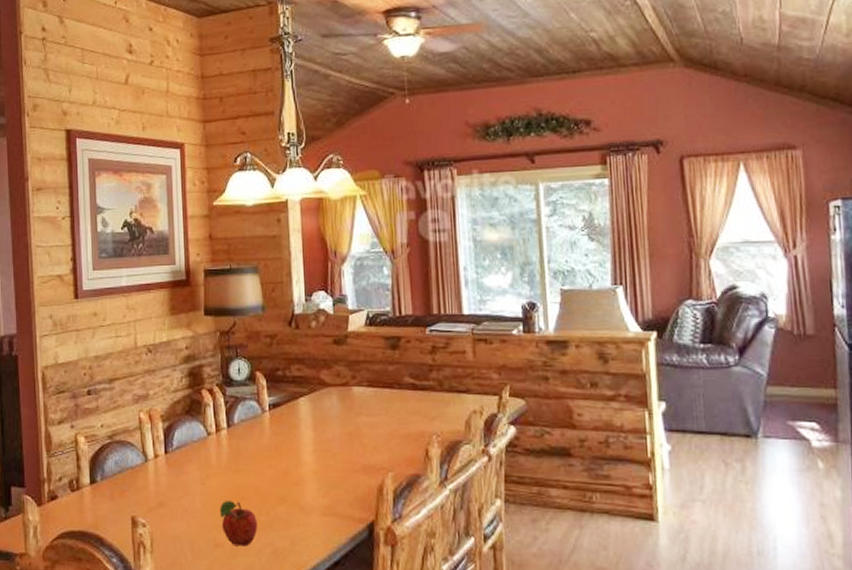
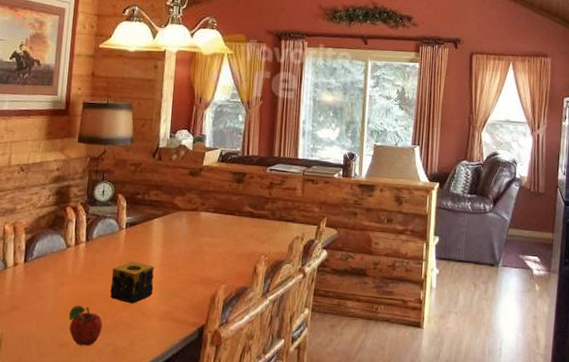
candle: none [260,448,310,498] -> present [110,261,154,304]

